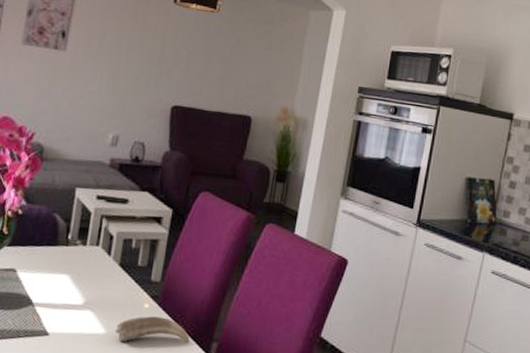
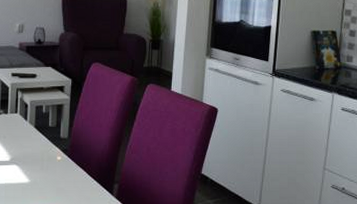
animal claw: present [115,316,190,344] -> none [37,166,96,189]

